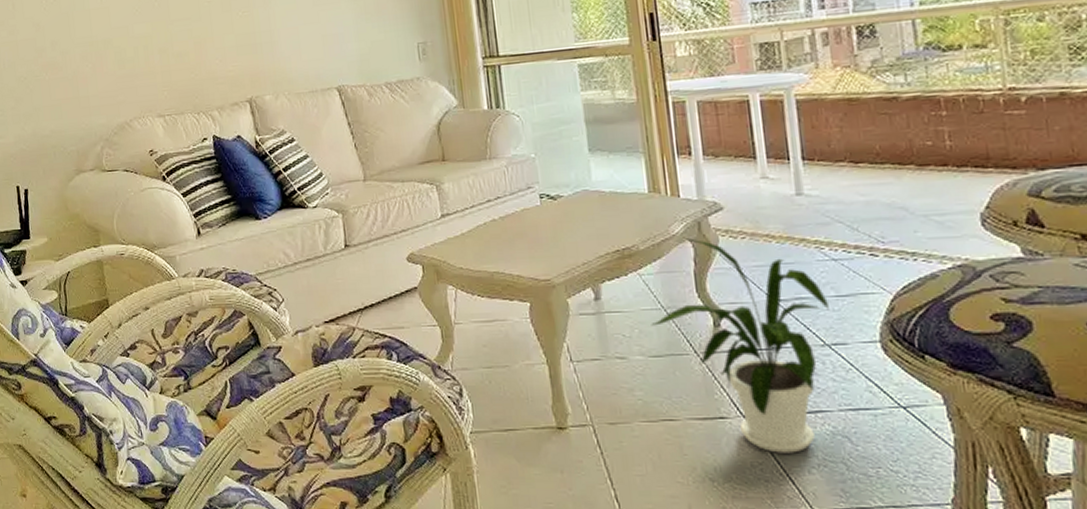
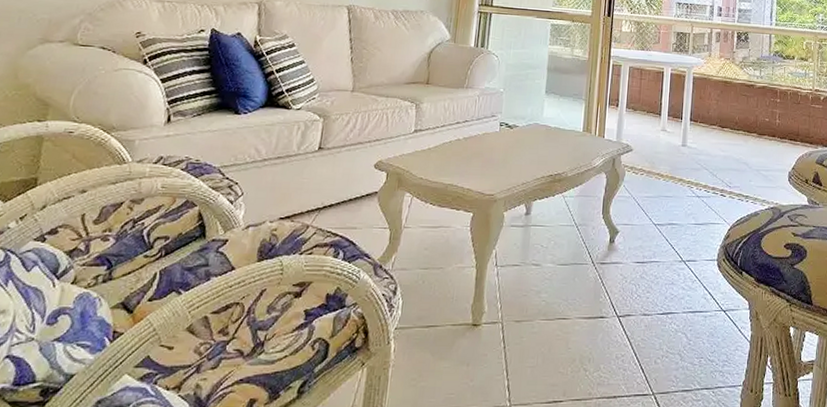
house plant: present [651,238,829,453] -> none [564,171,689,347]

